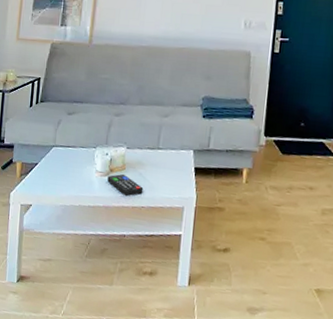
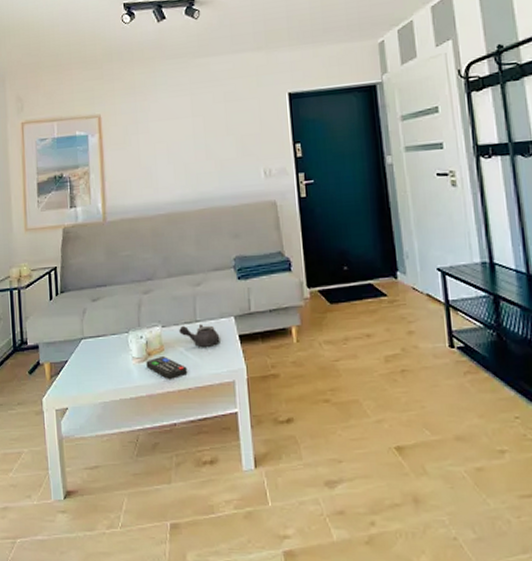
teapot: none [142,151,178,173] -> present [179,324,220,347]

